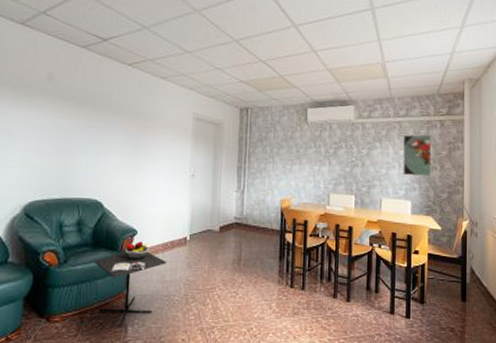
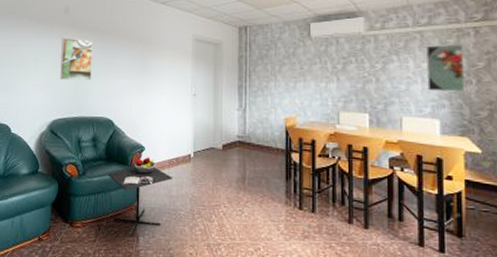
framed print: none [39,108,81,158] -> present [60,37,93,80]

